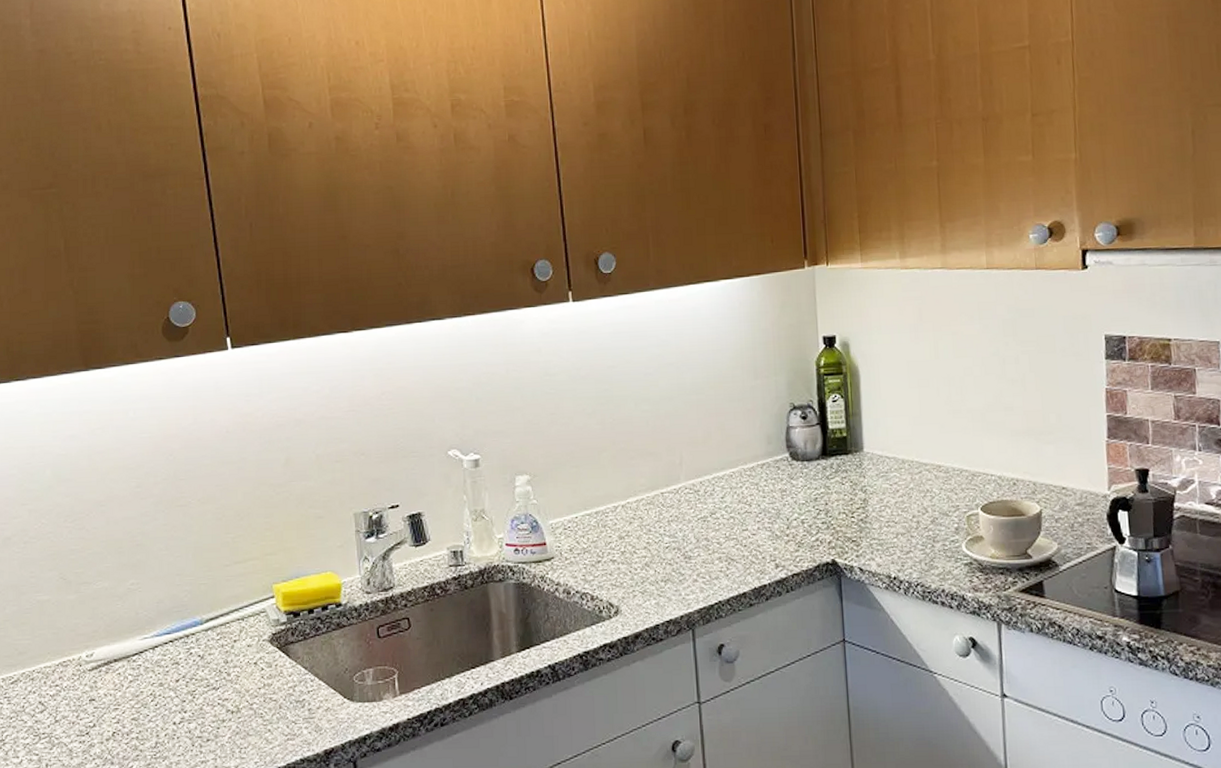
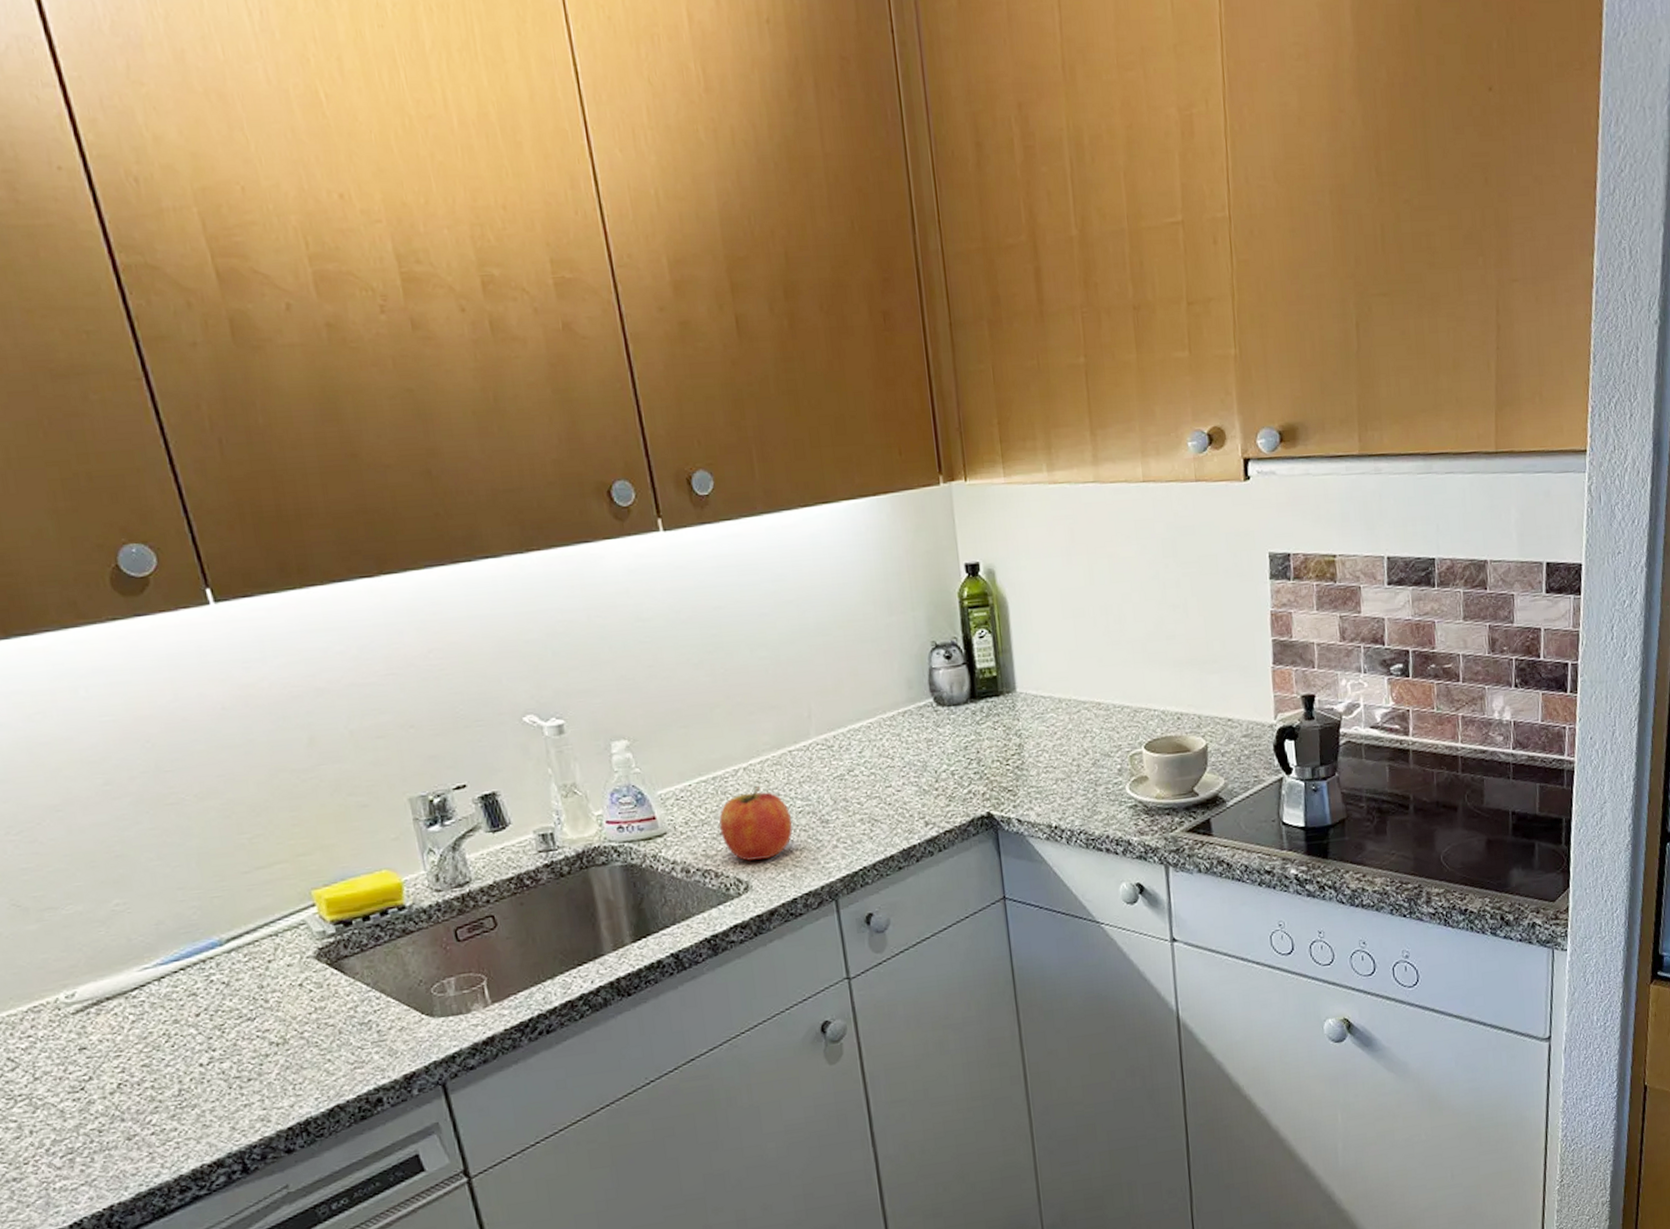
fruit: none [598,522,660,587] -> present [719,786,793,861]

